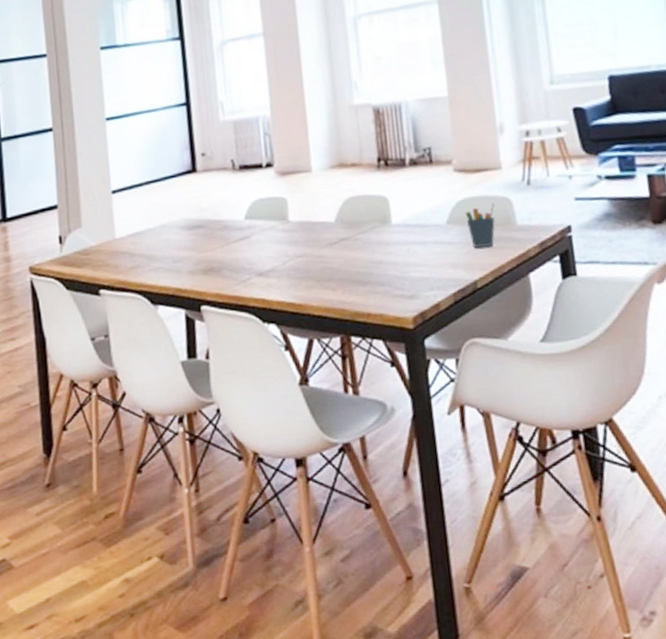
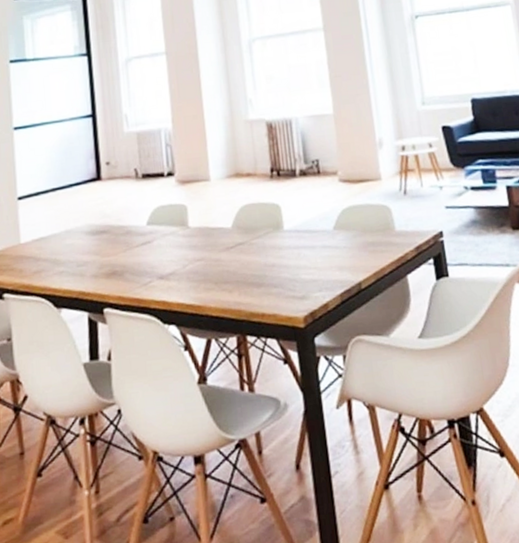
pen holder: present [465,203,495,249] -> none [350,210,377,252]

